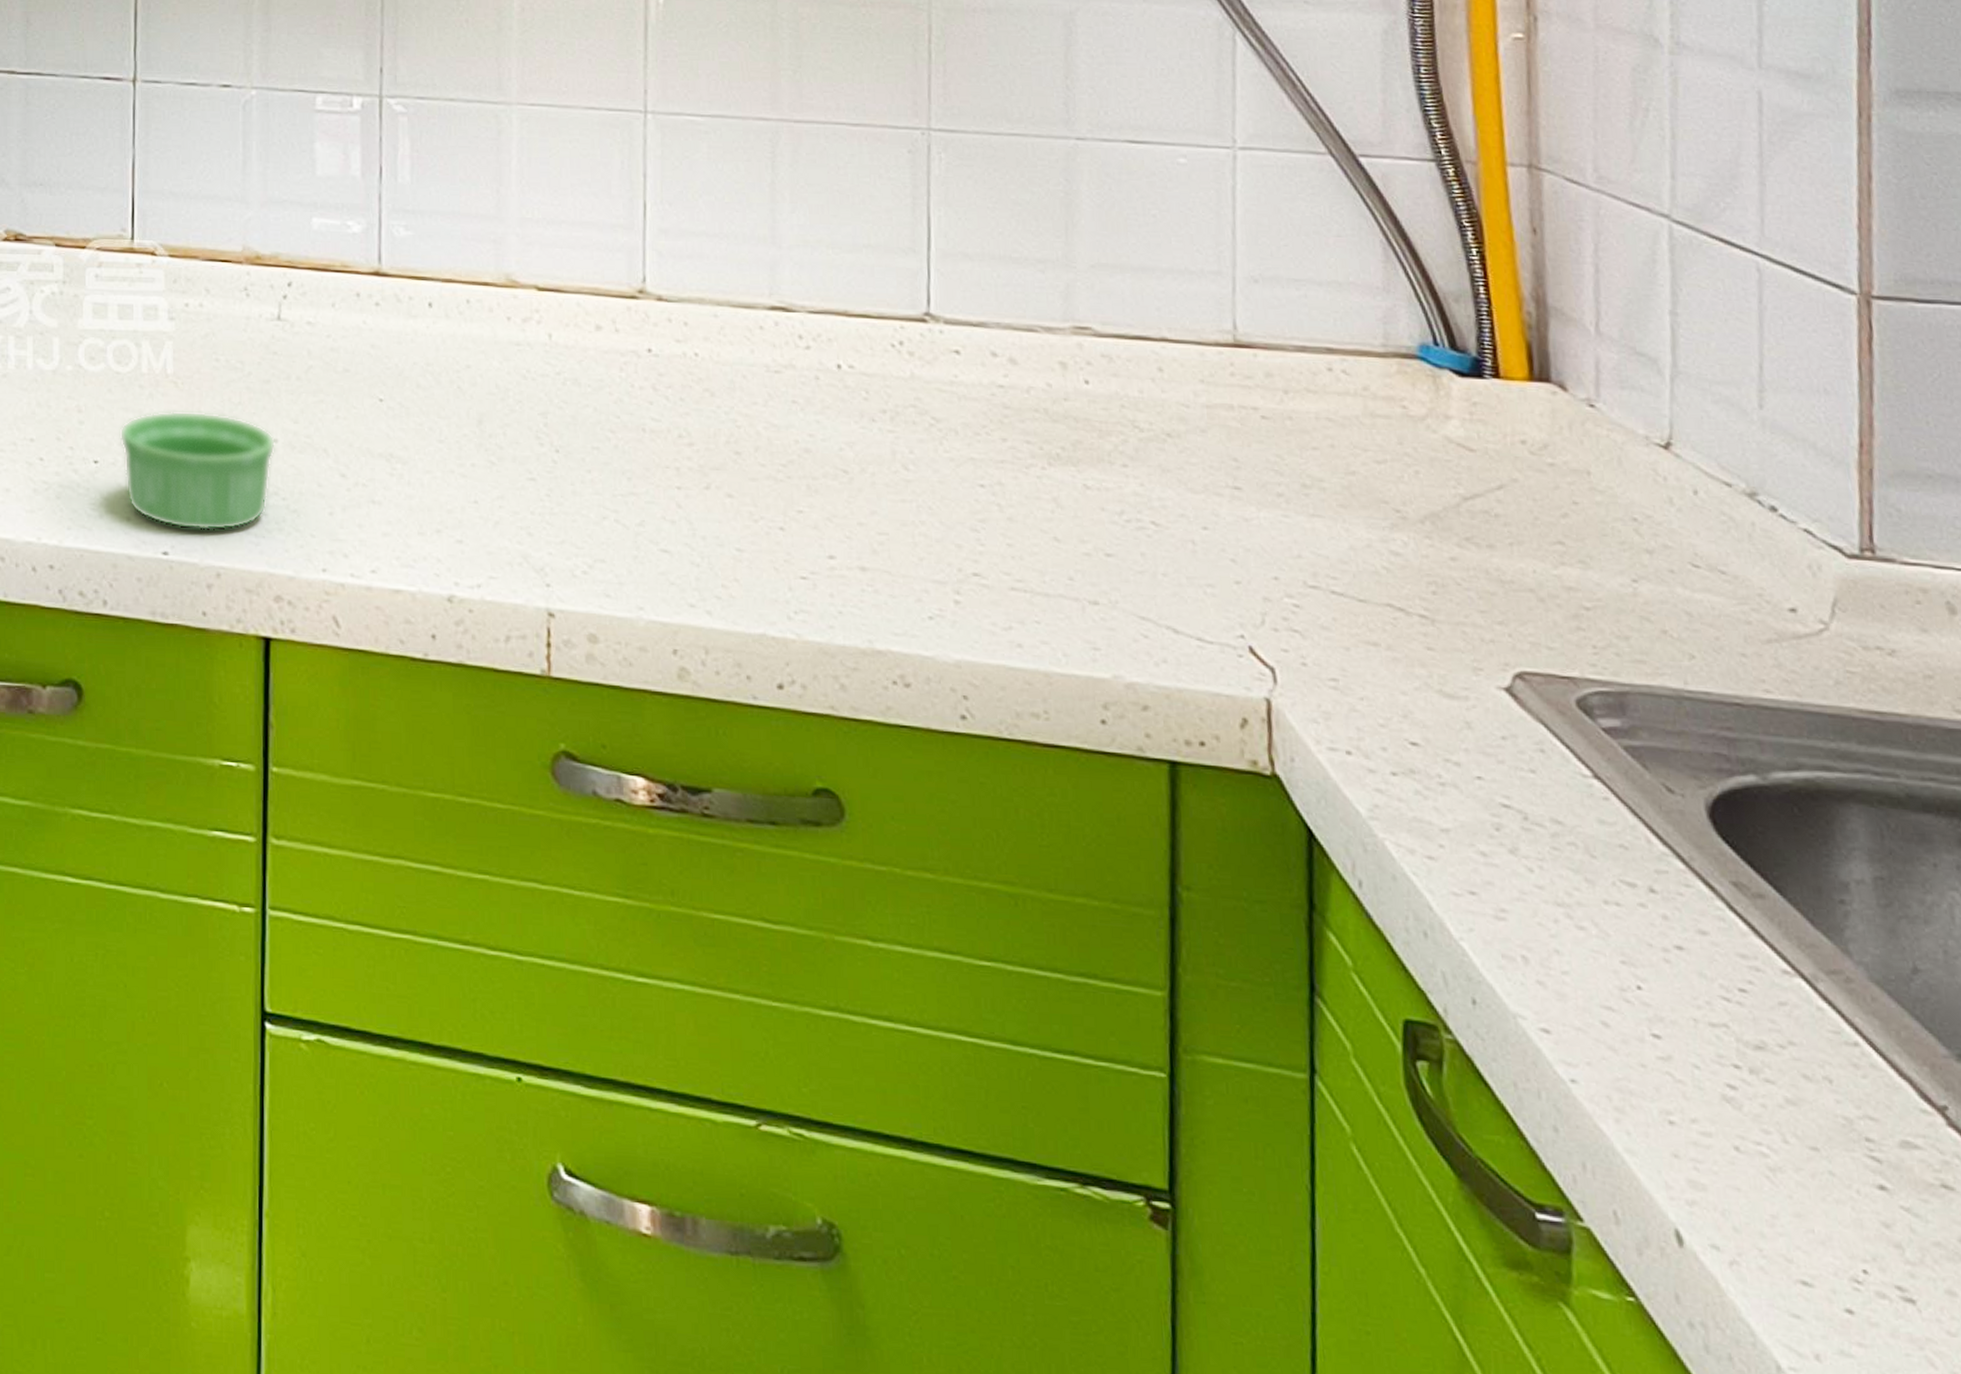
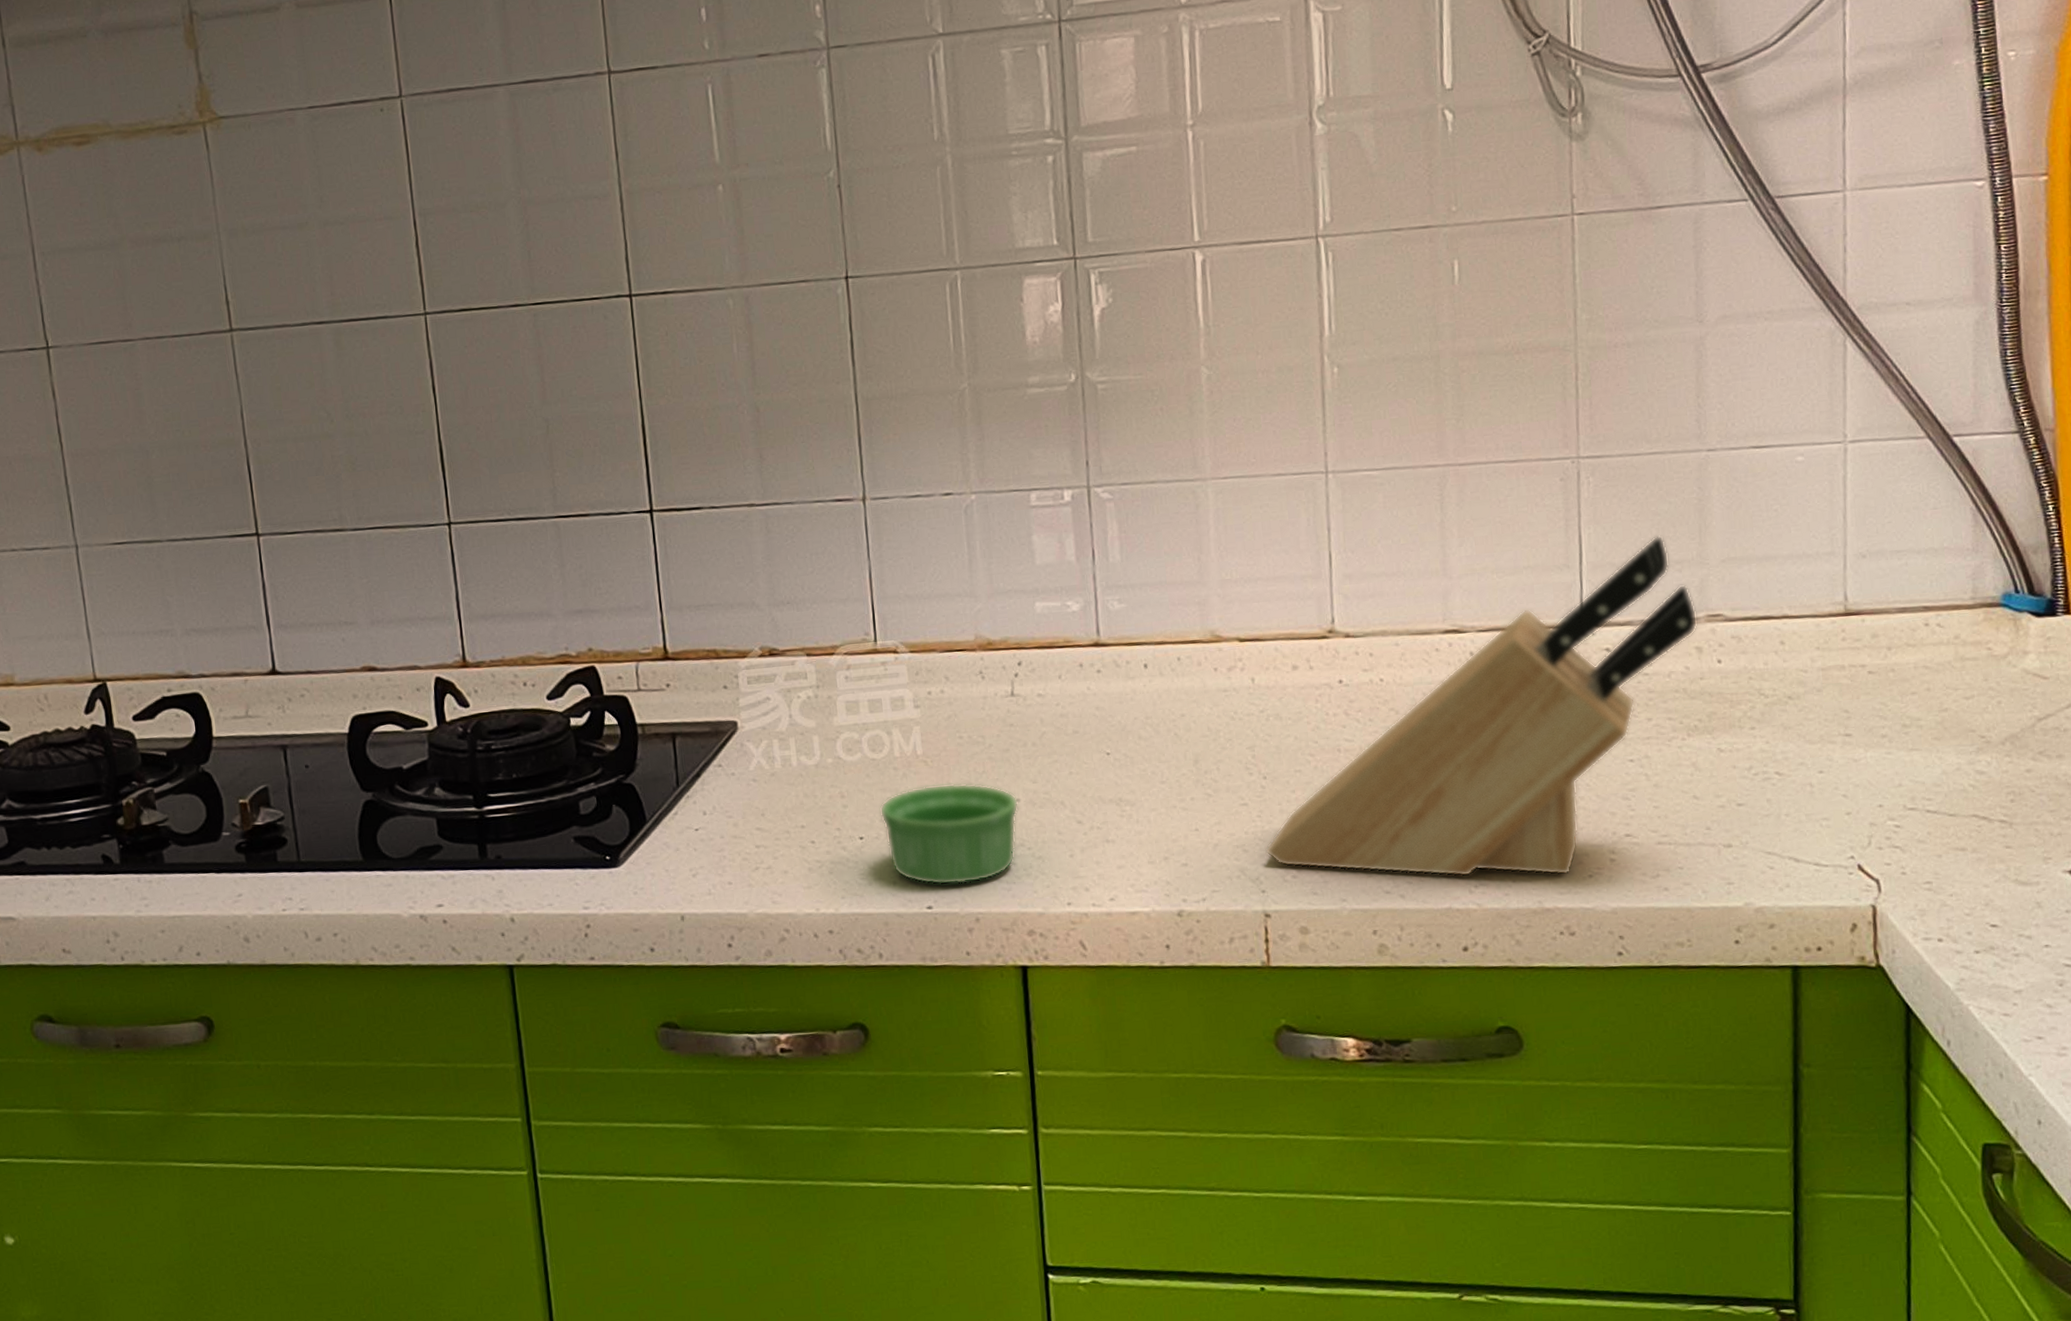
knife block: none [553,228,1062,612] -> present [1265,536,1698,877]

